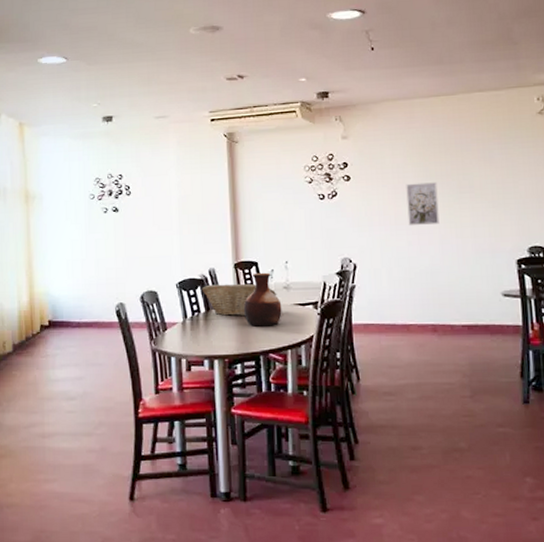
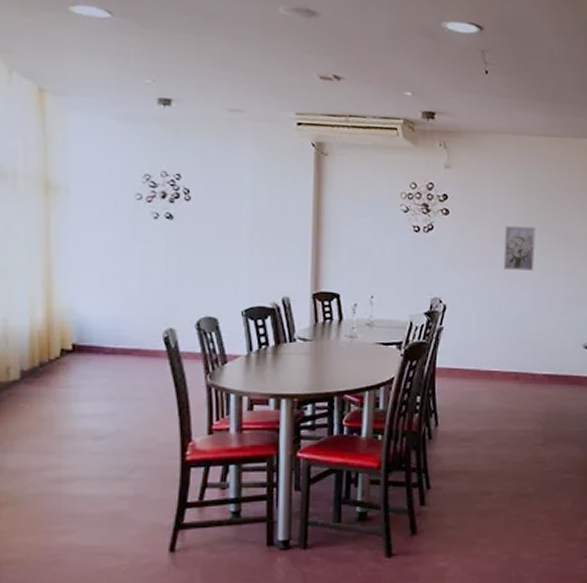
fruit basket: present [201,283,277,317] -> none [272,315,359,353]
vase: present [244,272,282,327] -> none [320,305,363,365]

